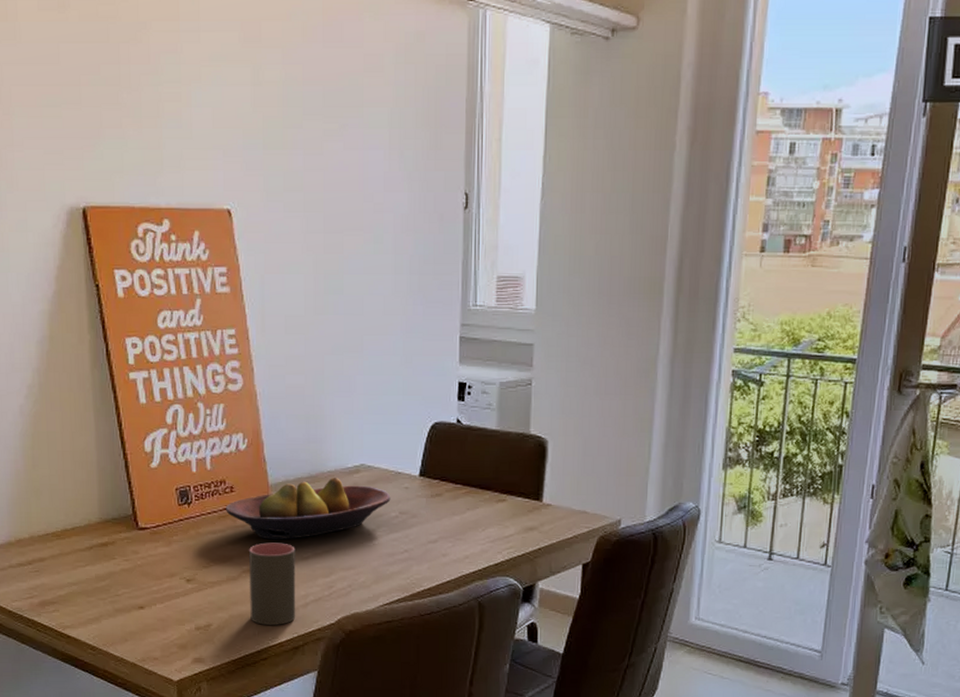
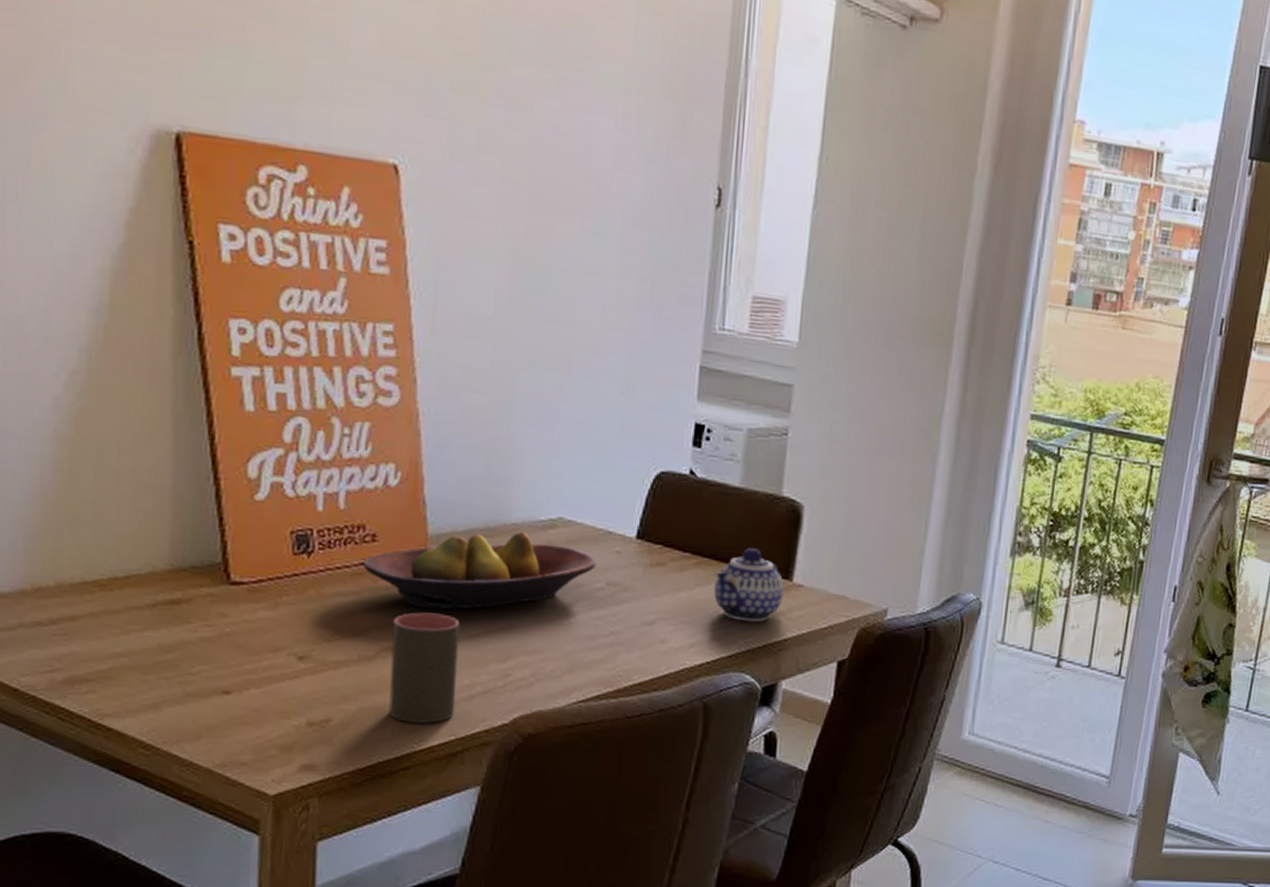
teapot: none [481,478,536,536] -> present [714,548,784,623]

